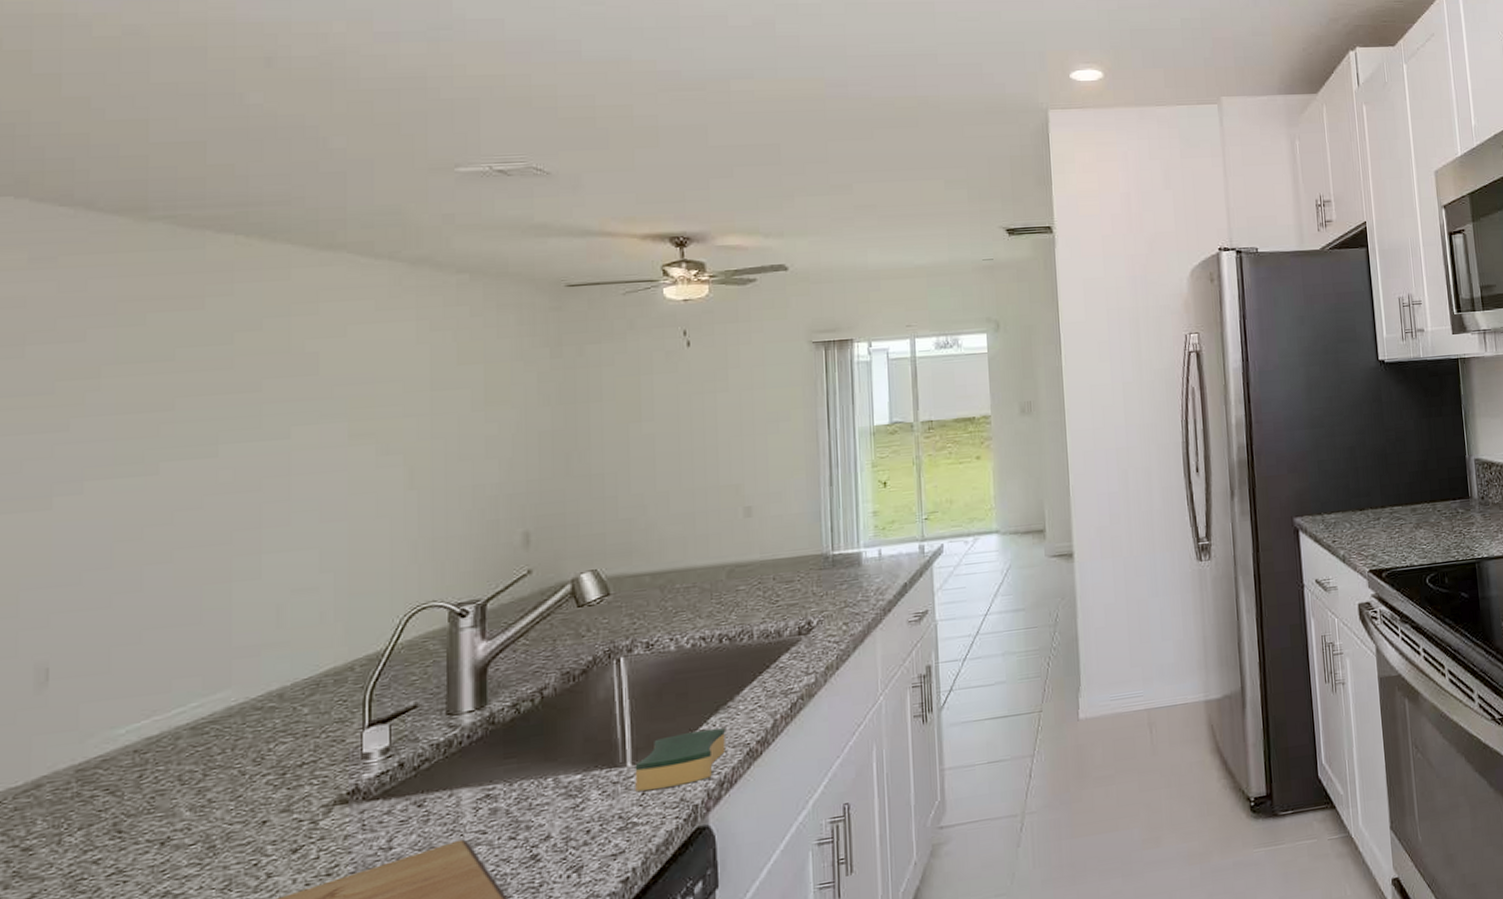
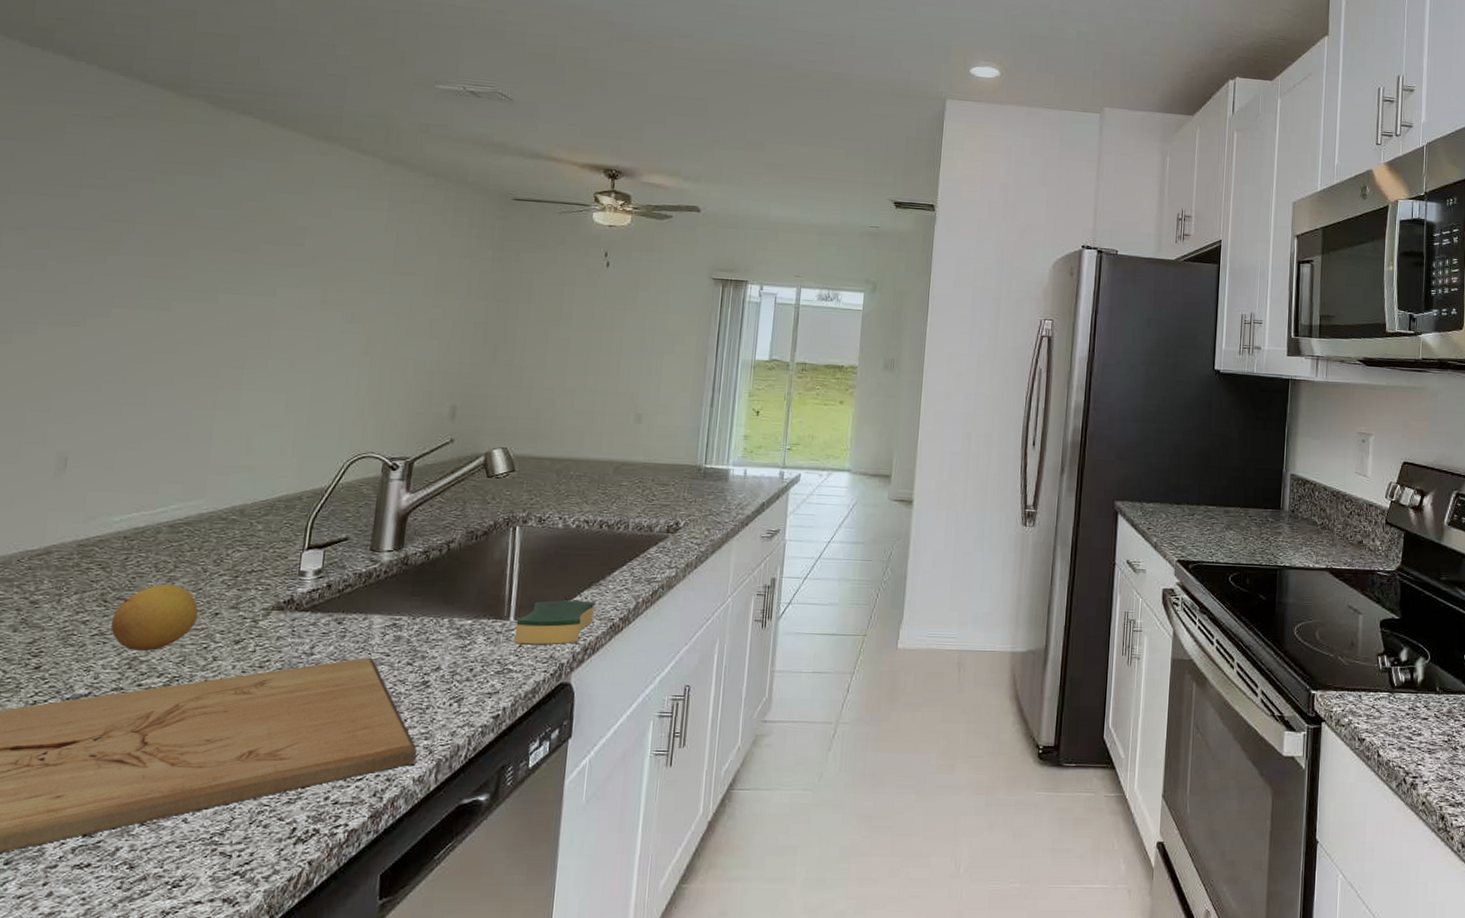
fruit: none [131,797,242,885] -> present [111,583,199,651]

